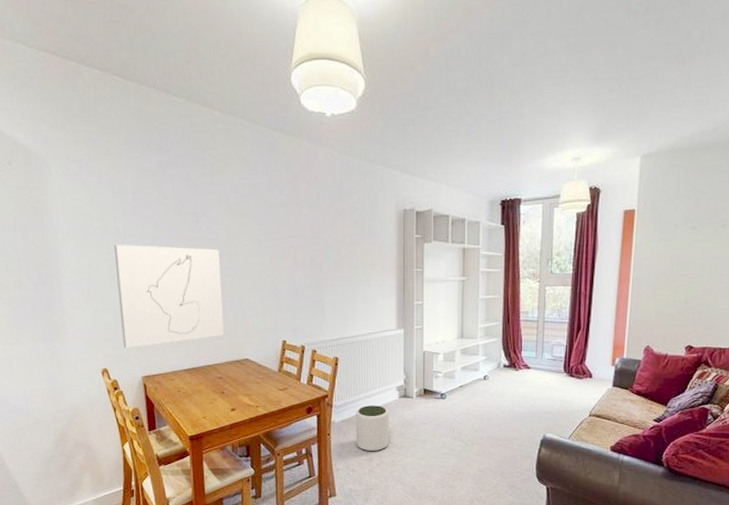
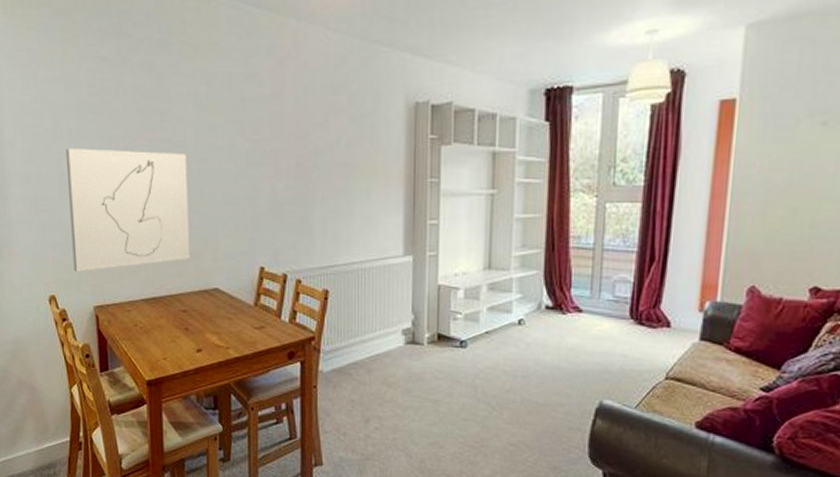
plant pot: present [356,405,389,452] -> none [349,352,392,412]

